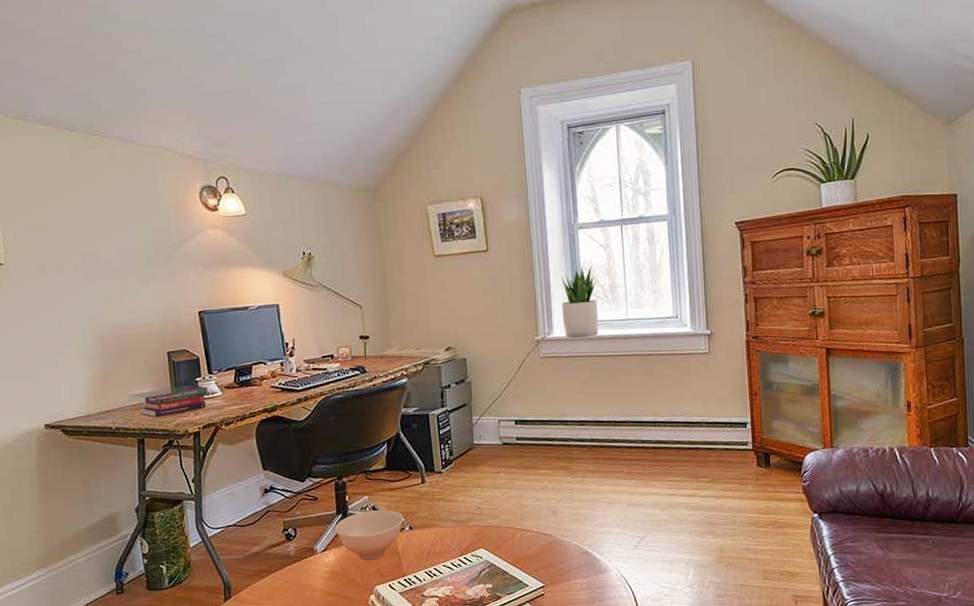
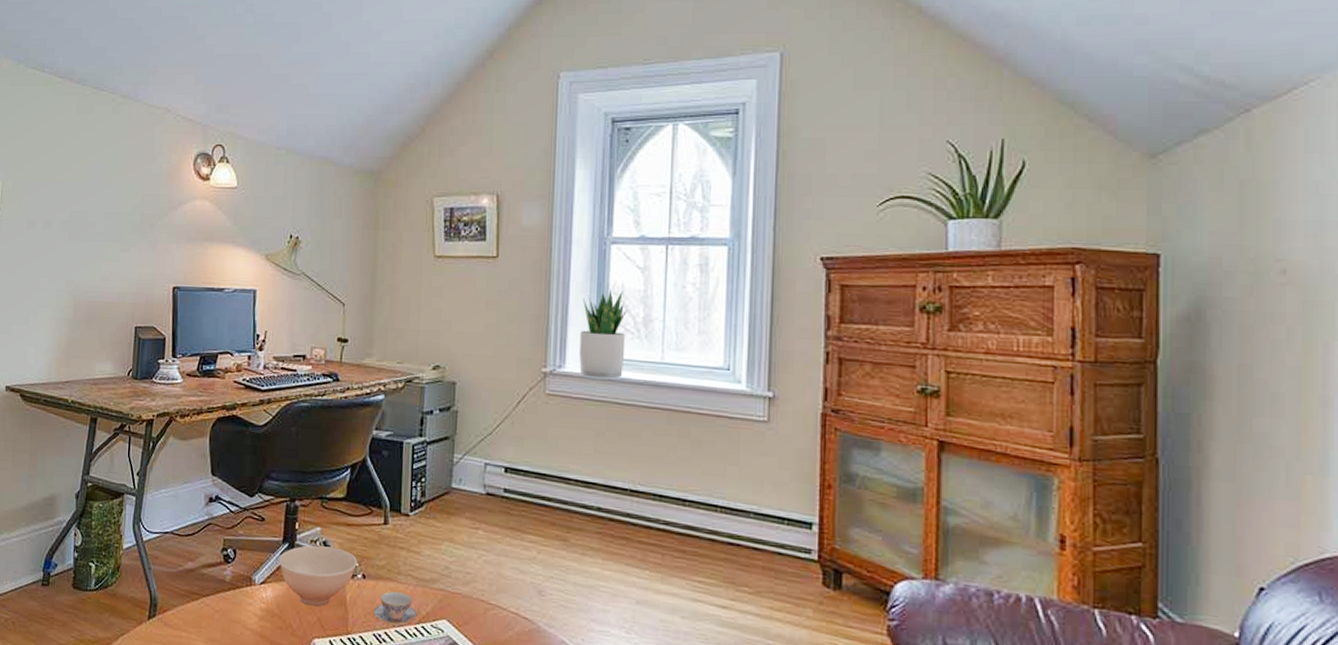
books: present [127,384,208,418] -> none [88,365,169,397]
teacup: none [422,534,459,562] -> present [373,590,417,626]

